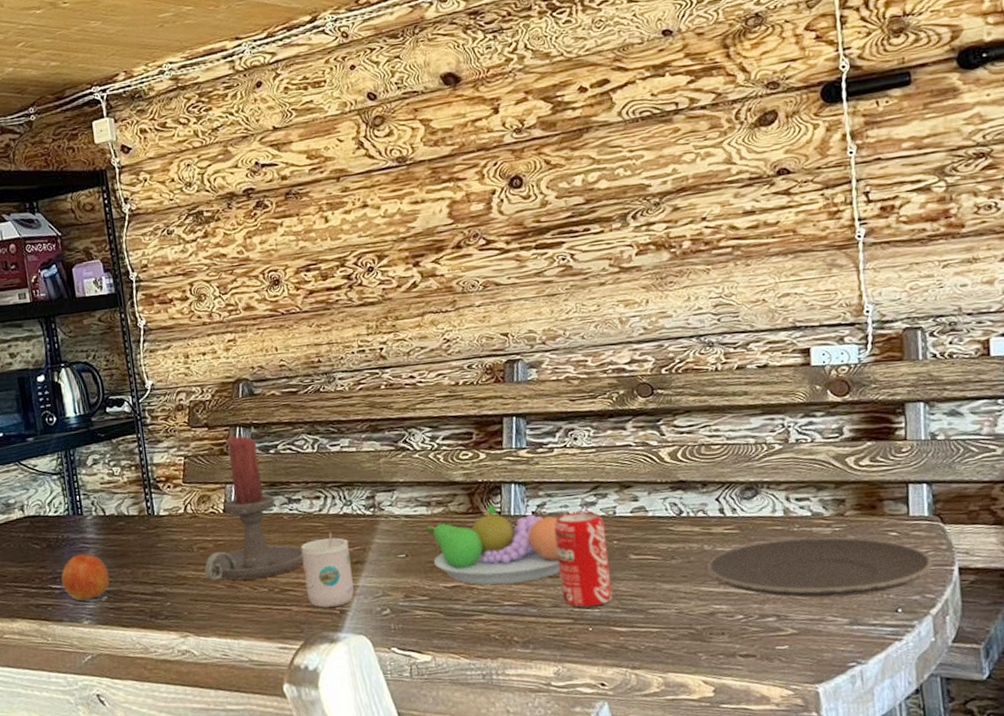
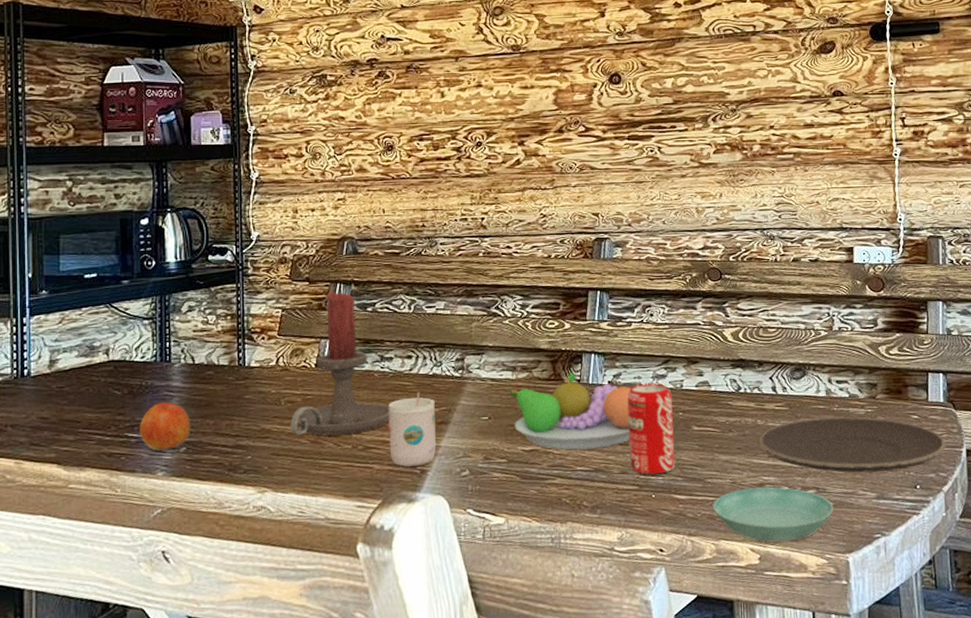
saucer: none [657,615,799,674] -> present [713,487,834,543]

